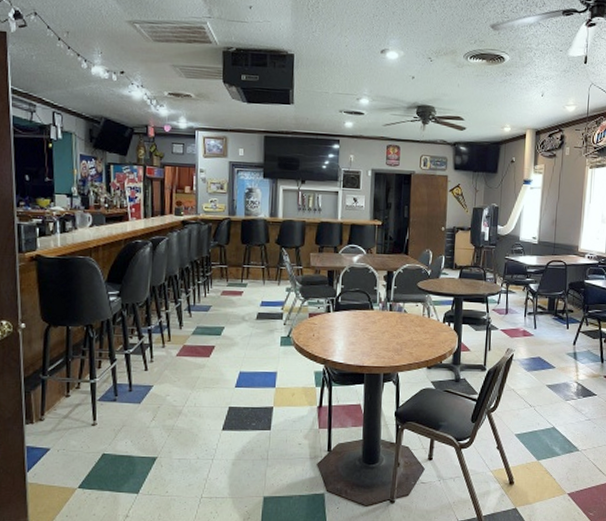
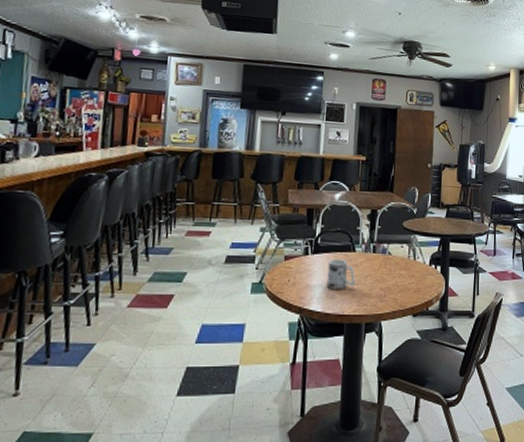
mug: none [347,316,374,344] -> present [326,259,356,290]

